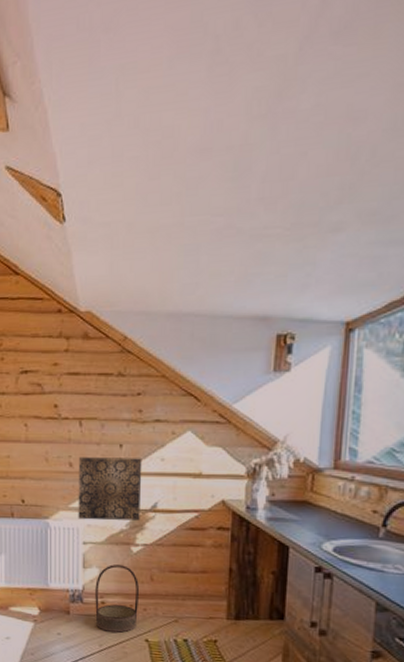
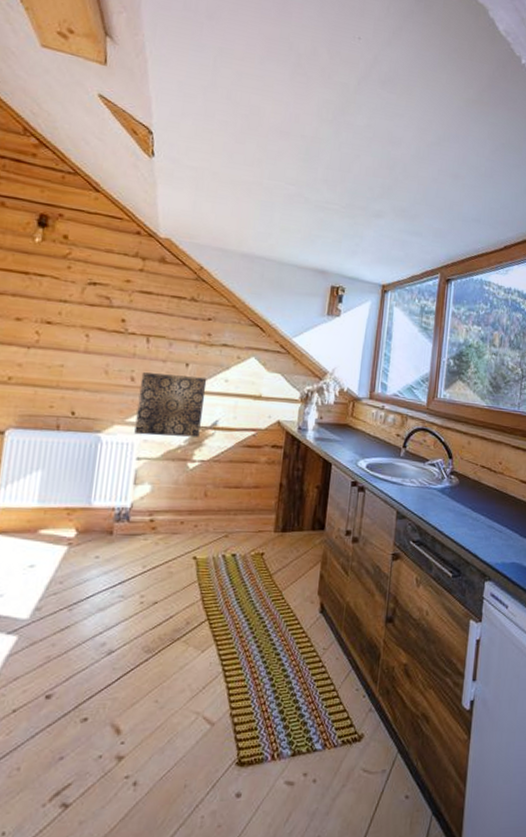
basket: present [95,564,140,633] -> none [141,481,193,551]

